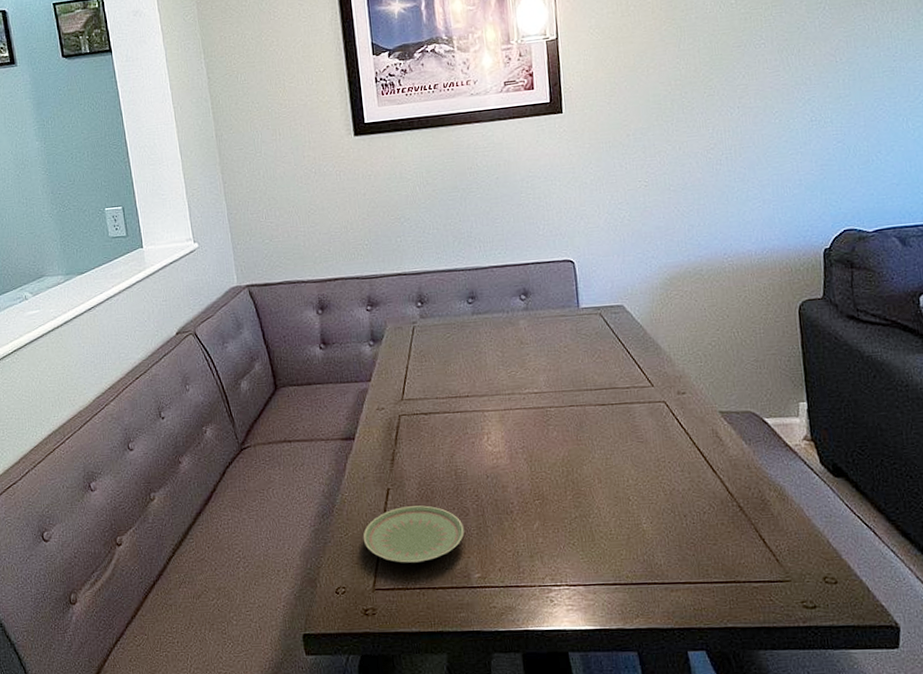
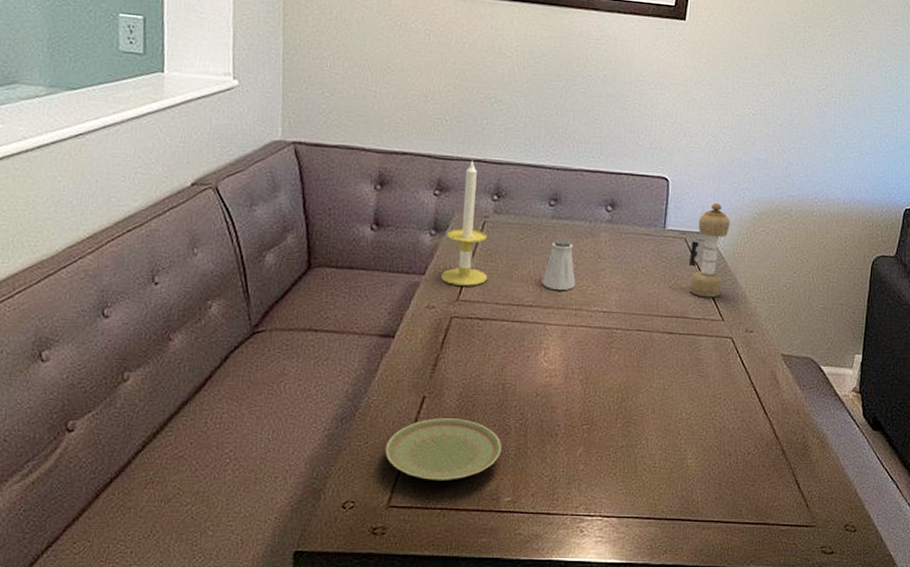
candle: none [384,274,426,387] -> present [441,159,488,286]
saltshaker: none [474,331,505,379] -> present [542,239,576,290]
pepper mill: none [607,275,645,367] -> present [688,202,731,298]

